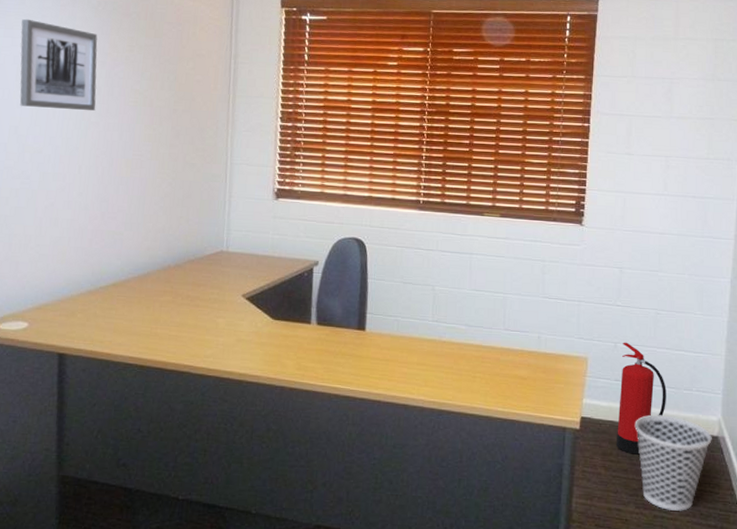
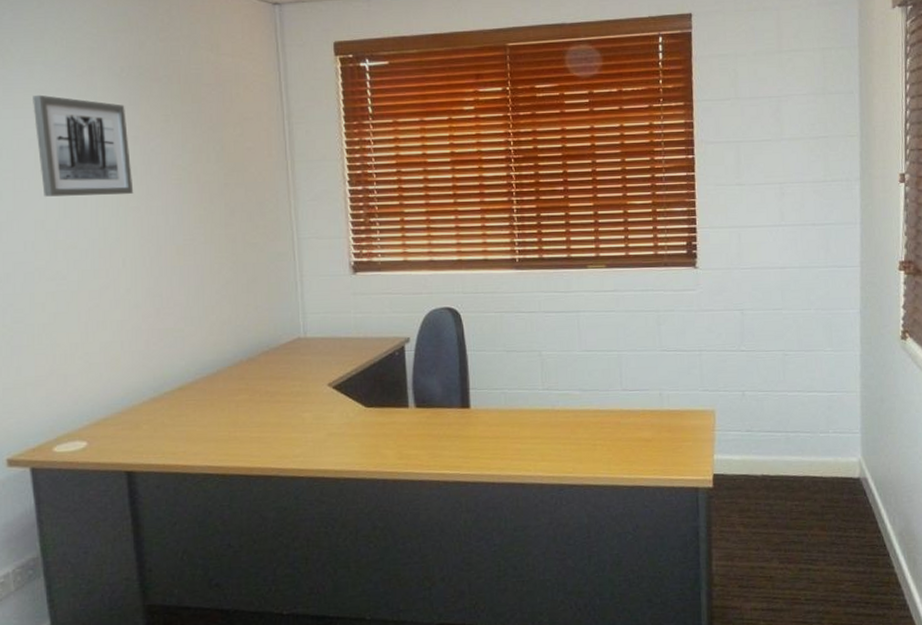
fire extinguisher: present [616,342,666,455] -> none [751,389,803,508]
wastebasket: present [634,415,712,511] -> none [771,462,854,562]

